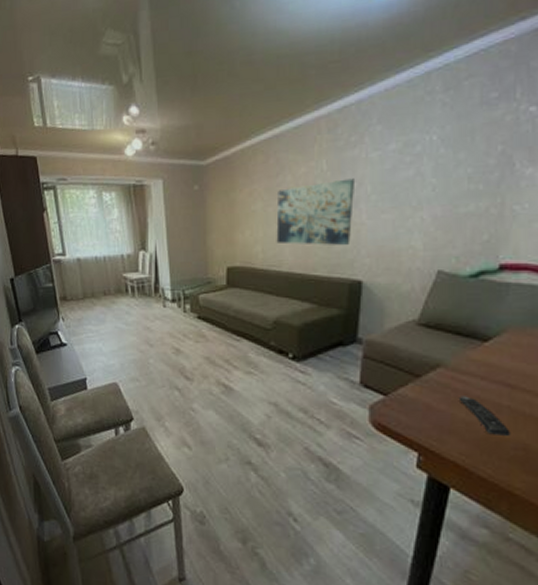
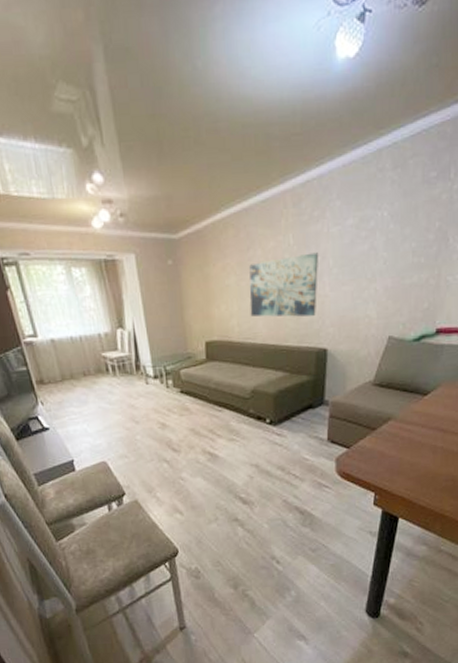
remote control: present [458,396,510,436] -> none [405,442,443,472]

